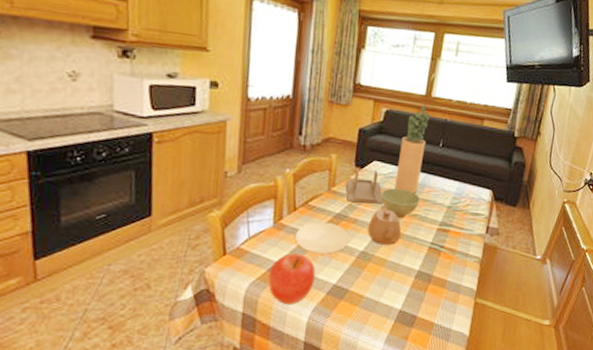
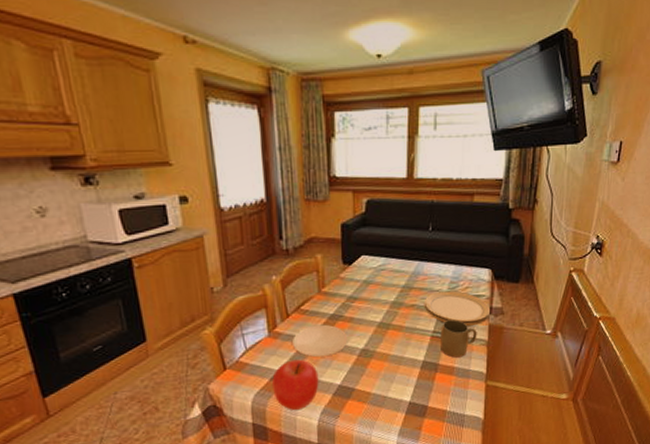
napkin holder: present [345,168,384,204] -> none [335,264,377,301]
teapot: present [367,205,401,245] -> none [365,300,400,340]
bowl: present [381,188,421,219] -> none [374,280,416,312]
vase: present [395,102,430,194] -> none [387,185,415,284]
plate: none [425,205,487,243] -> present [424,291,490,327]
mug: none [436,234,473,272] -> present [440,319,477,358]

